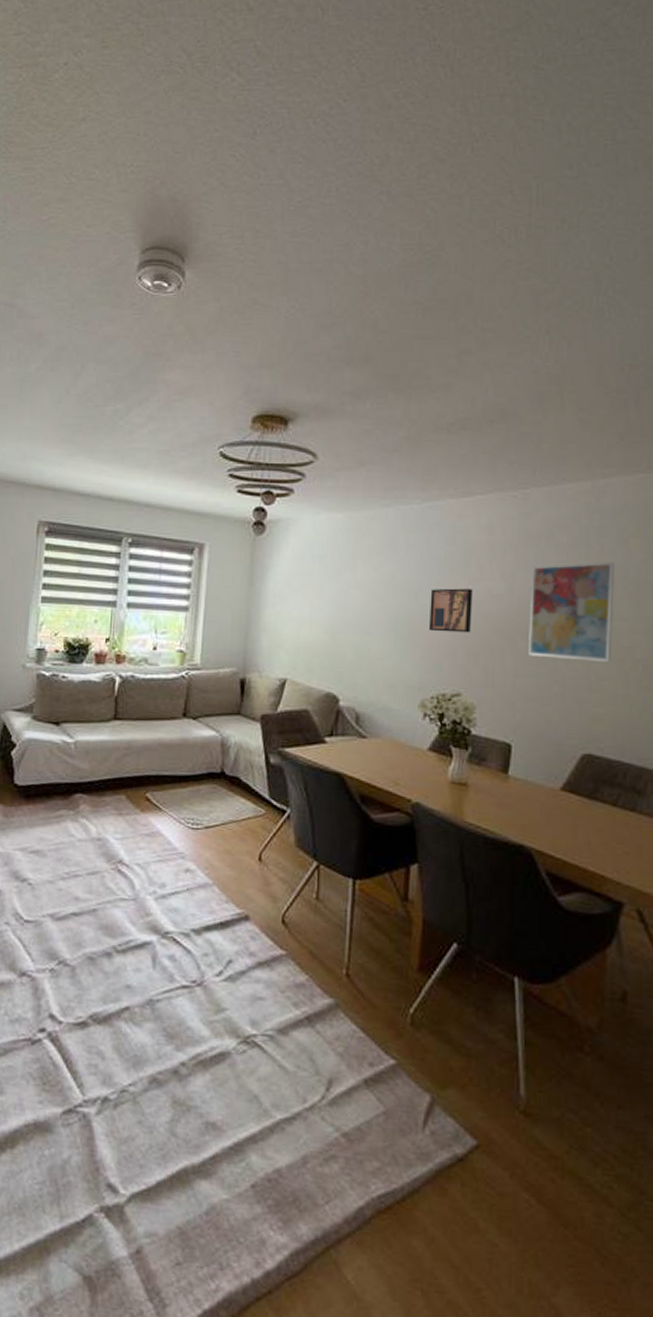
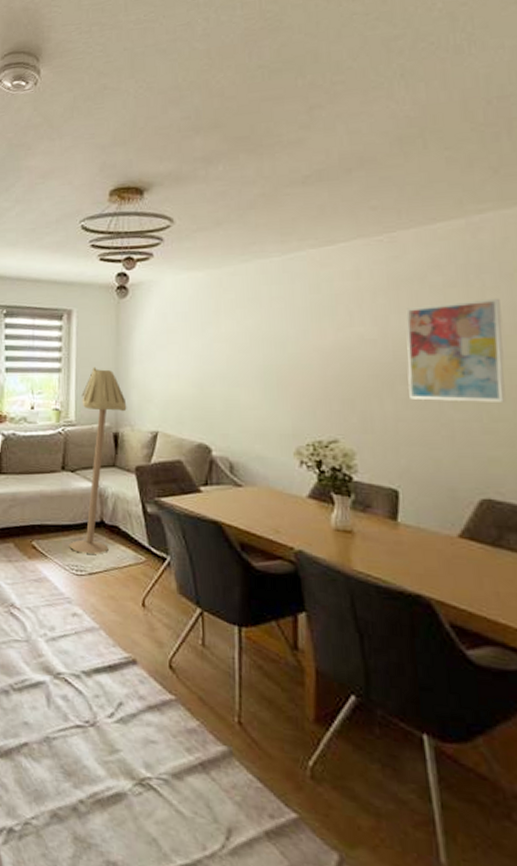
floor lamp: none [186,607,256,807] -> present [69,367,127,554]
wall art: present [428,588,473,633] -> none [297,335,344,380]

